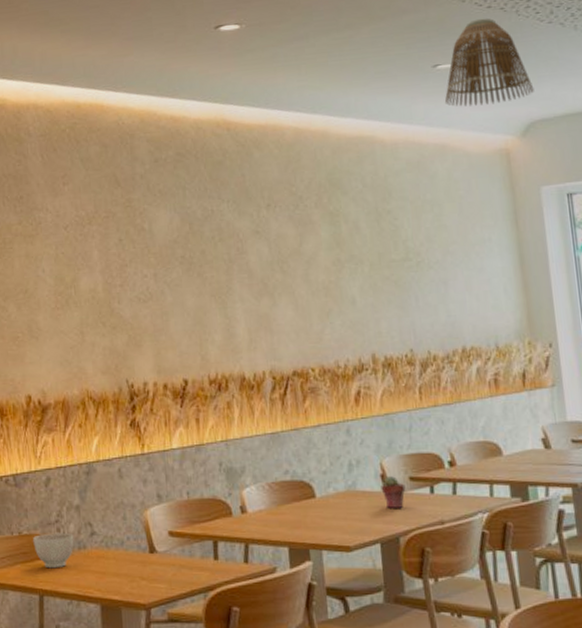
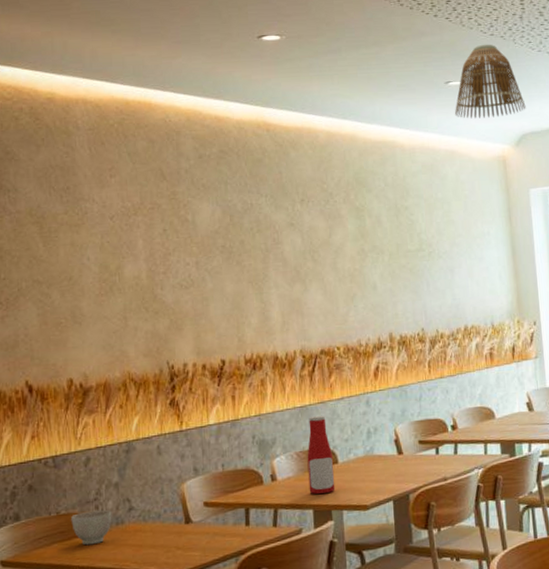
bottle: none [280,443,313,531] -> present [307,415,335,495]
potted succulent: present [380,476,406,508] -> none [394,441,416,469]

